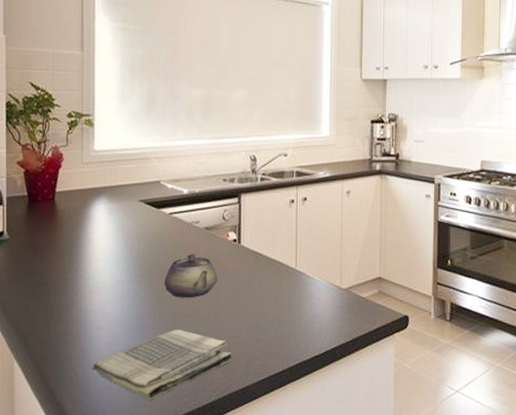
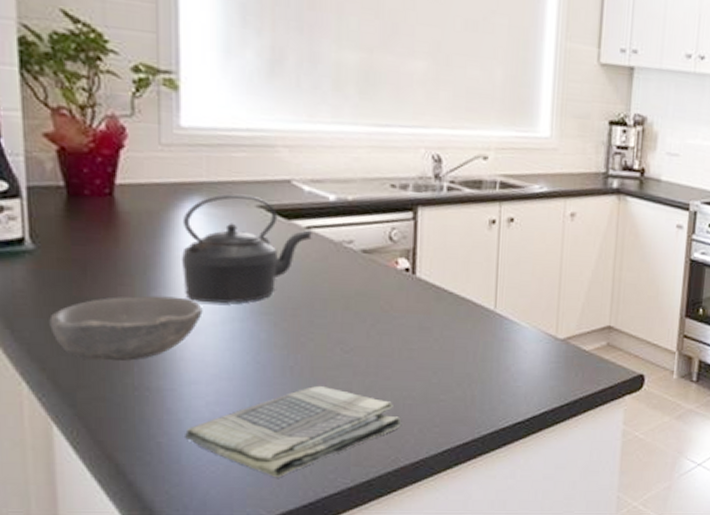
bowl: none [15,267,105,314] -> present [49,295,203,362]
kettle: none [92,193,173,271] -> present [181,194,312,304]
teapot: present [164,253,217,298] -> none [297,284,380,345]

